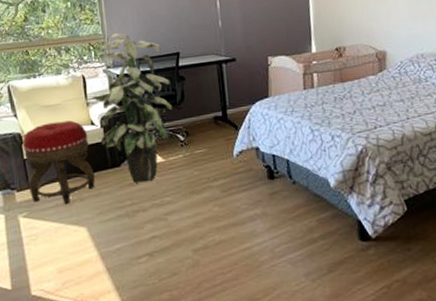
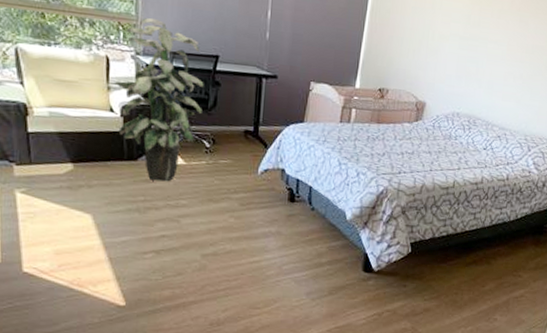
footstool: present [22,120,95,205] -> none [27,98,108,189]

